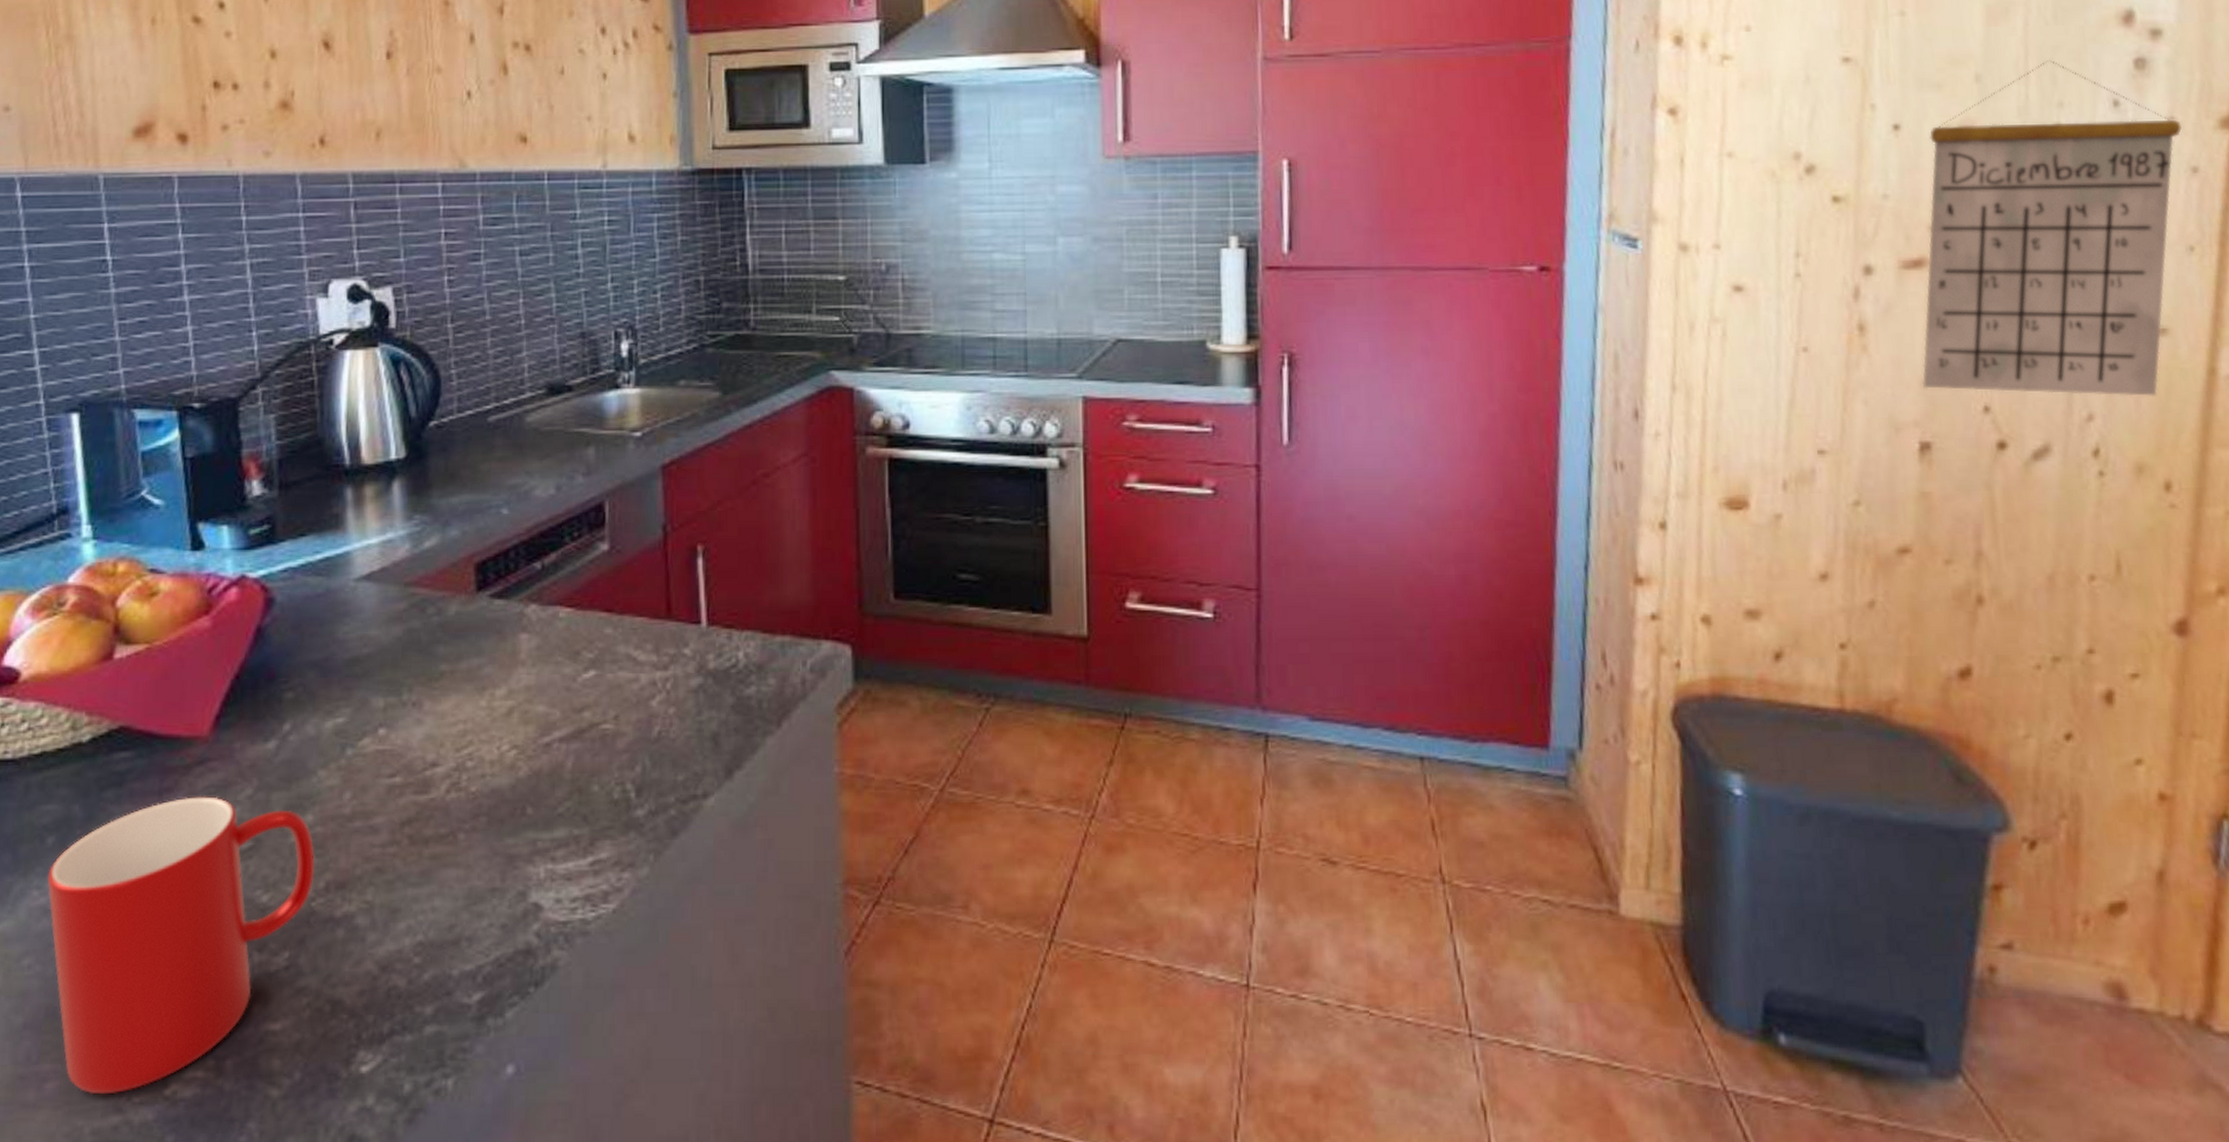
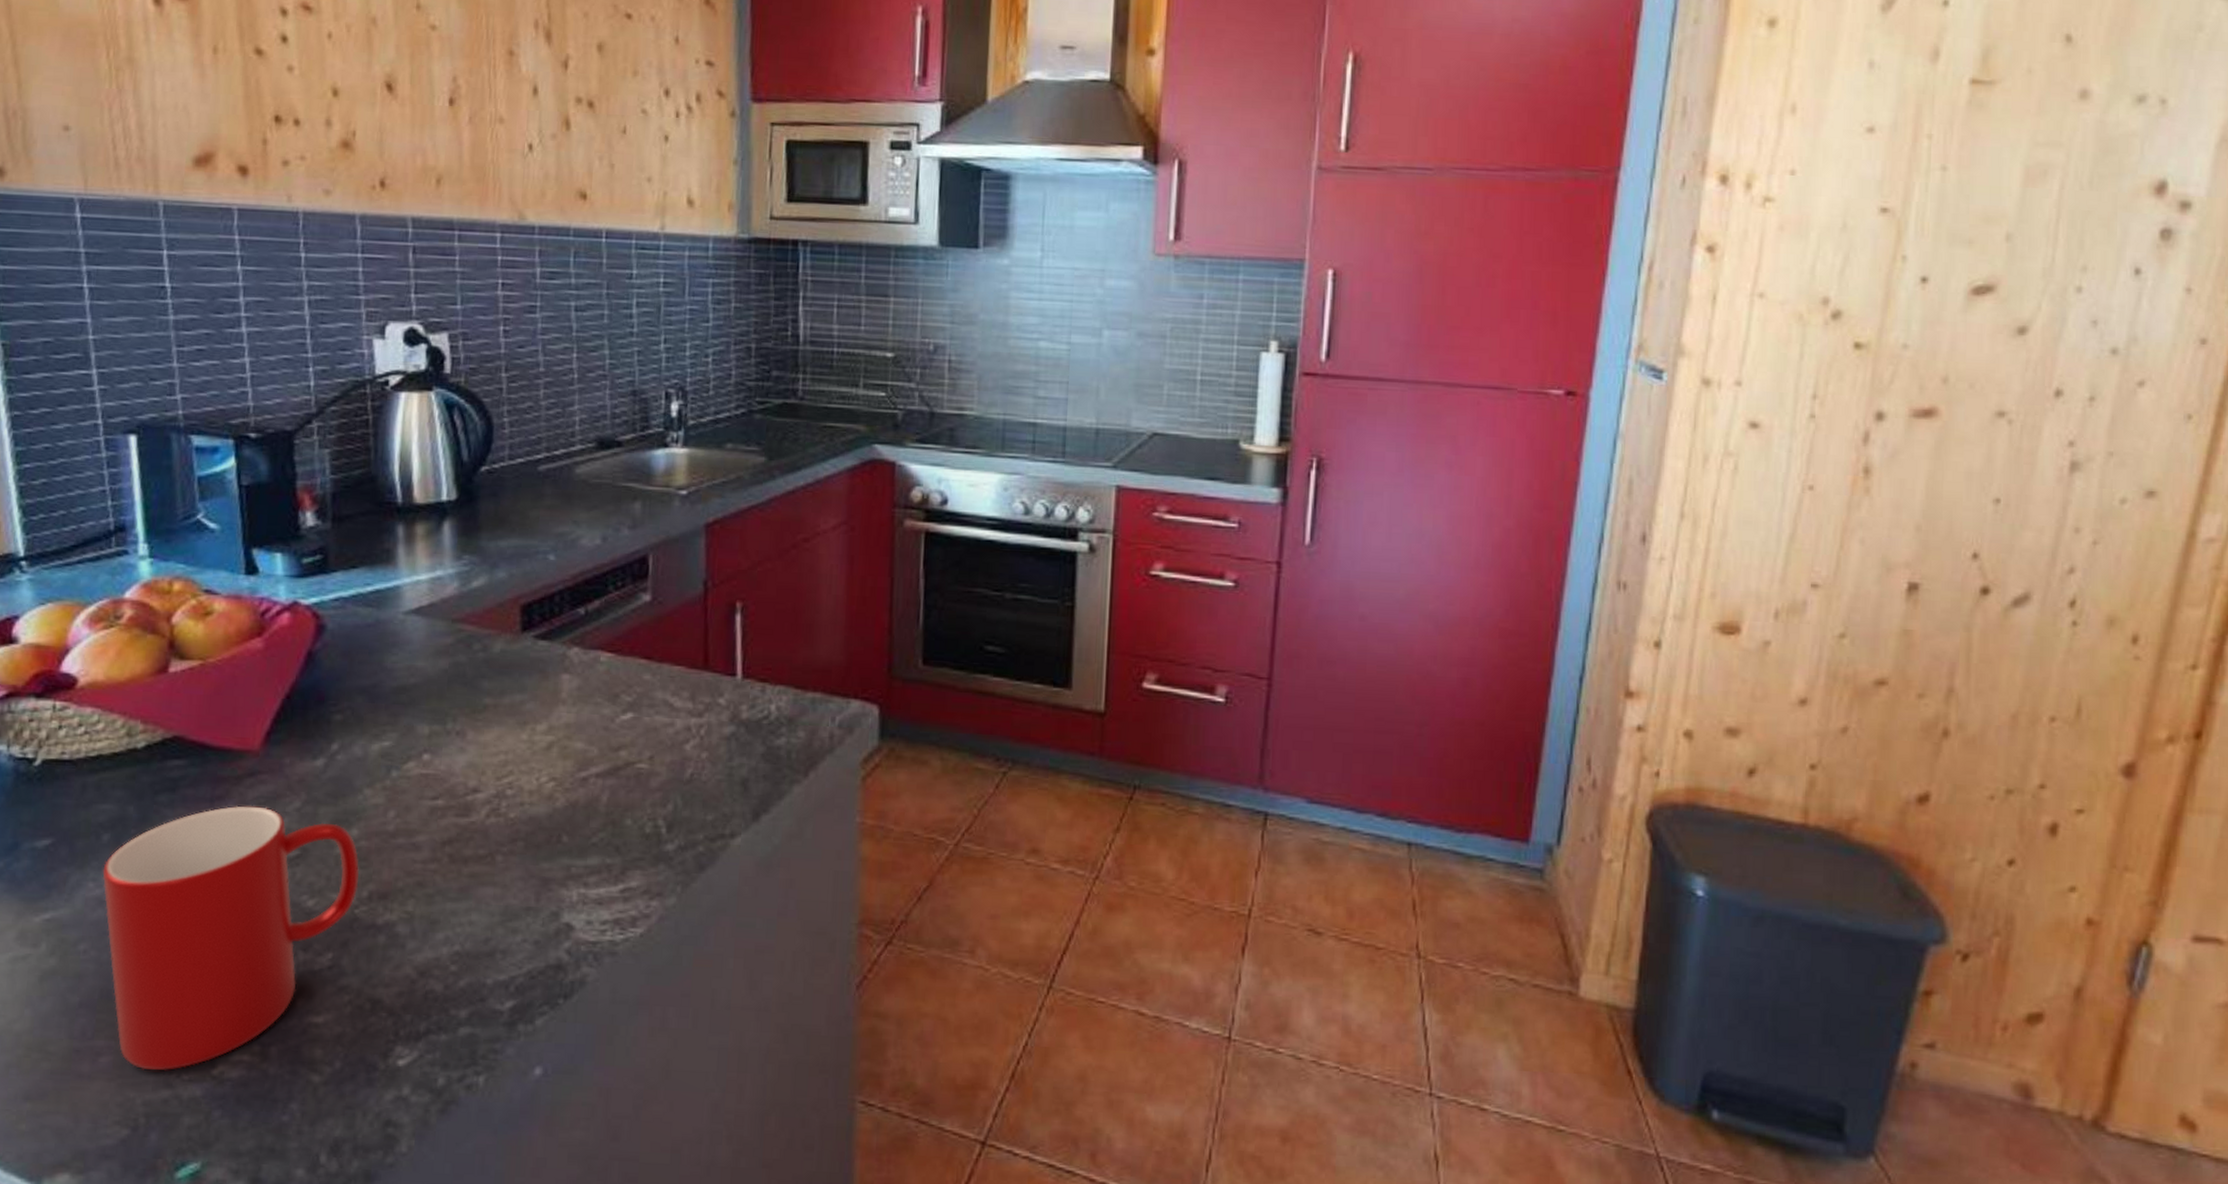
calendar: present [1922,60,2182,396] -> none [1917,225,2198,554]

